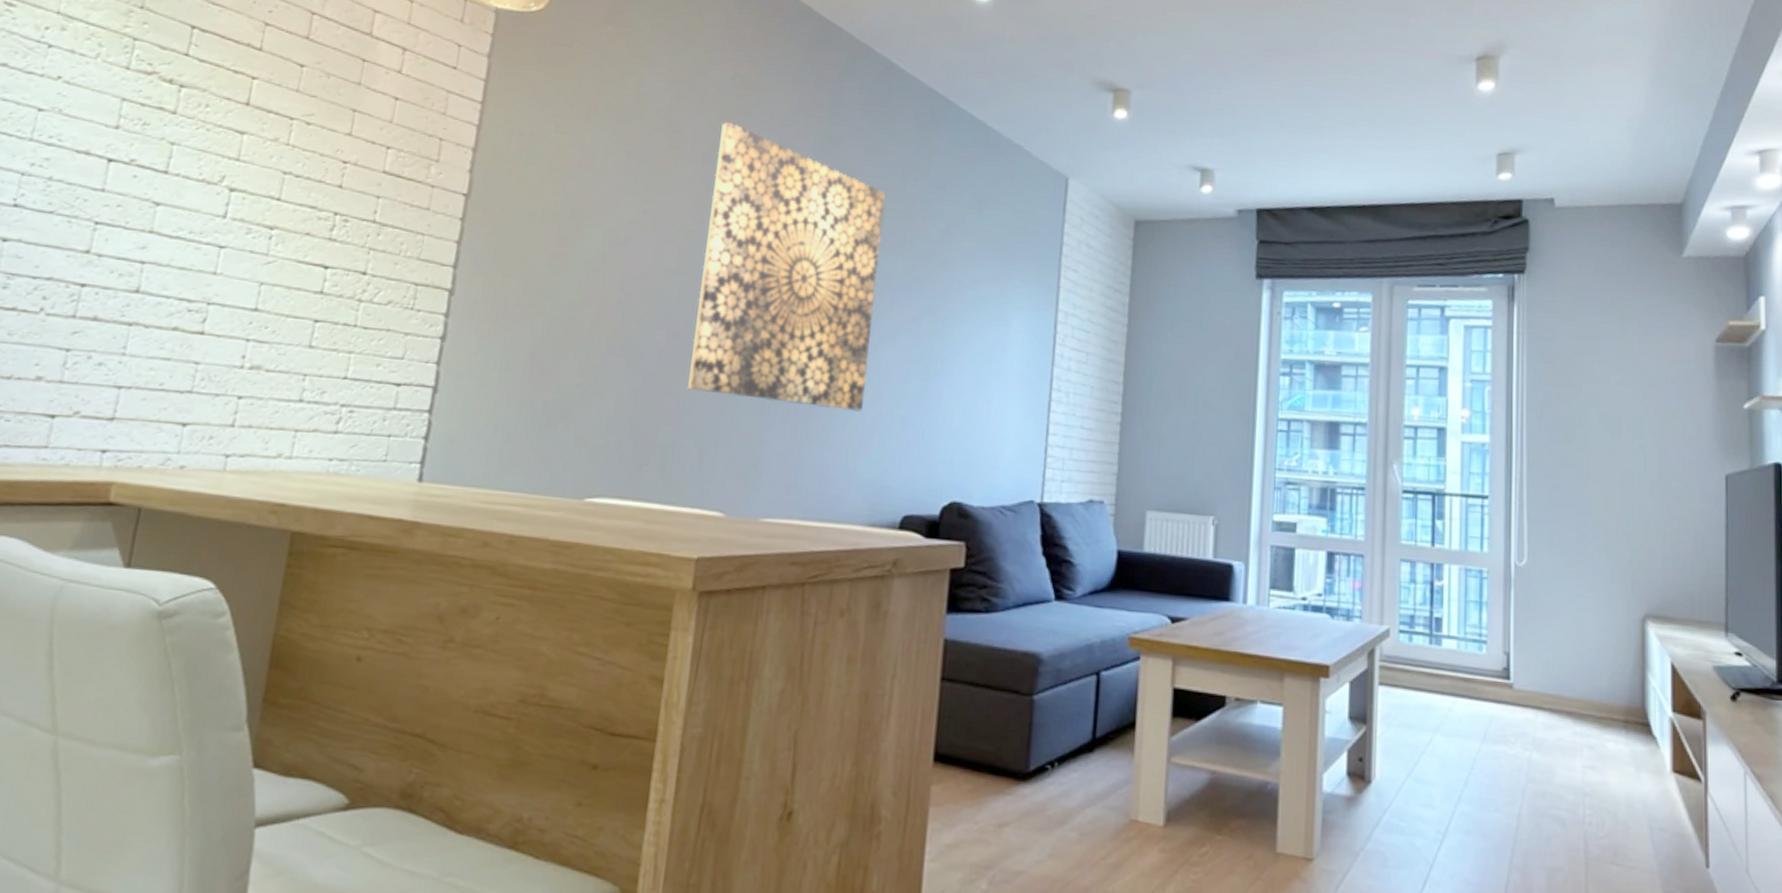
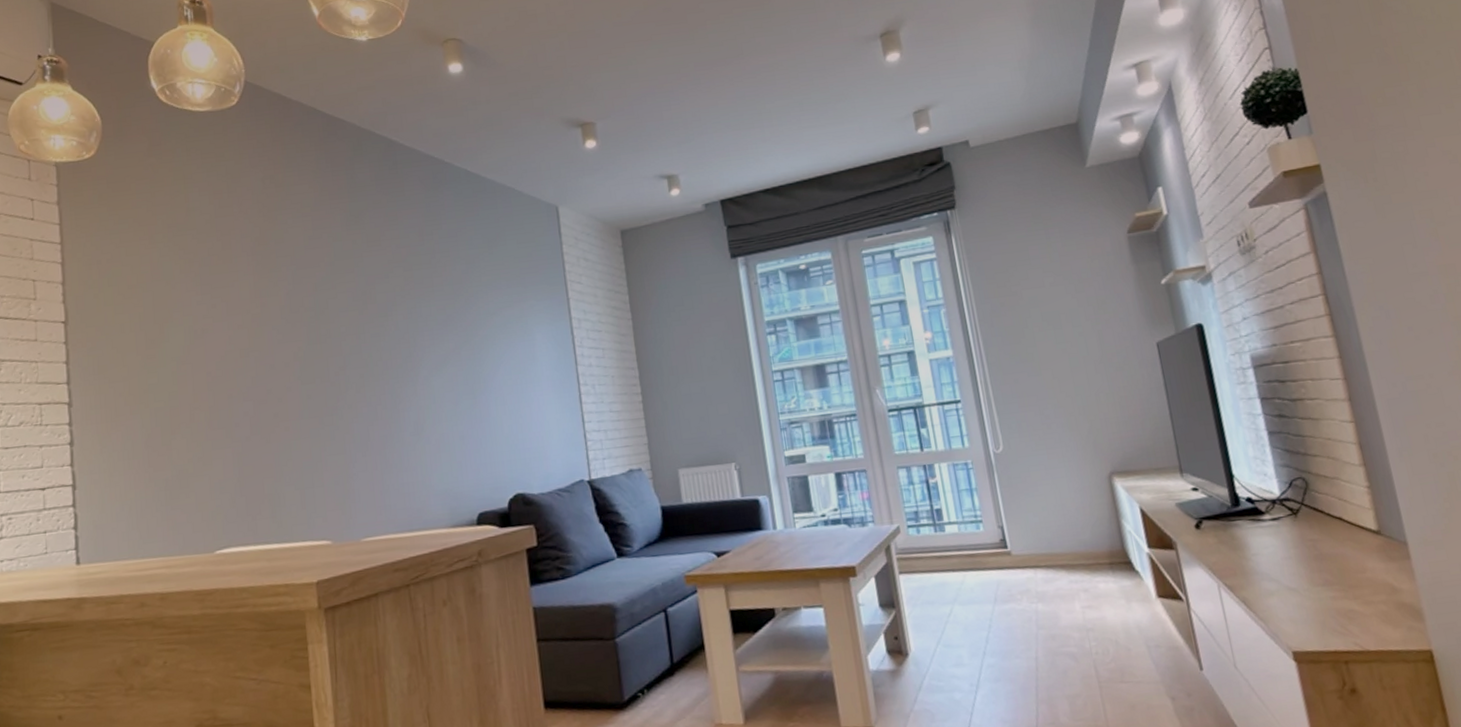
wall art: present [688,122,885,411] -> none [262,218,427,445]

